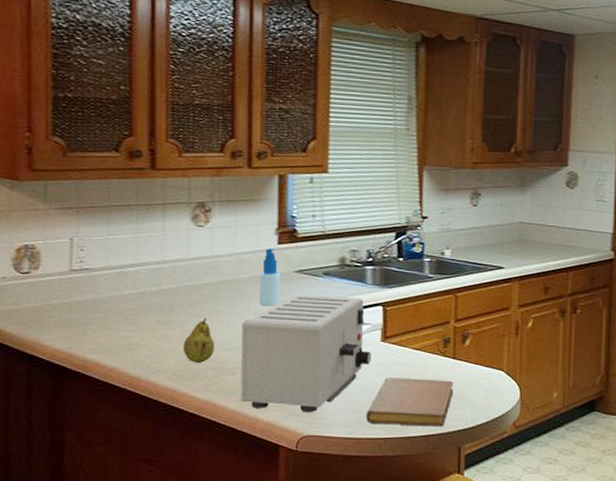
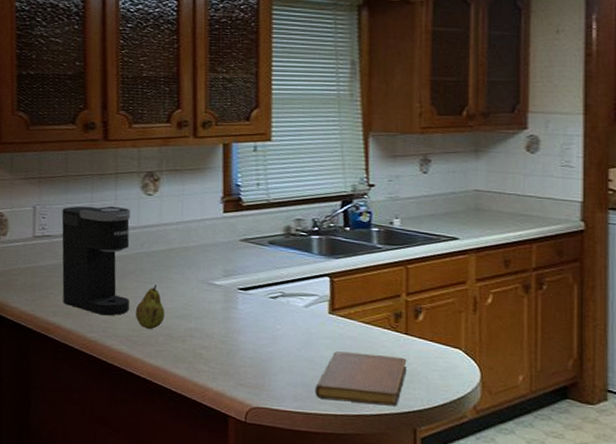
coffee maker: none [102,237,180,351] -> present [61,206,131,316]
toaster: present [240,294,372,412] -> none [189,263,319,384]
spray bottle: present [259,248,281,306] -> none [206,217,227,275]

